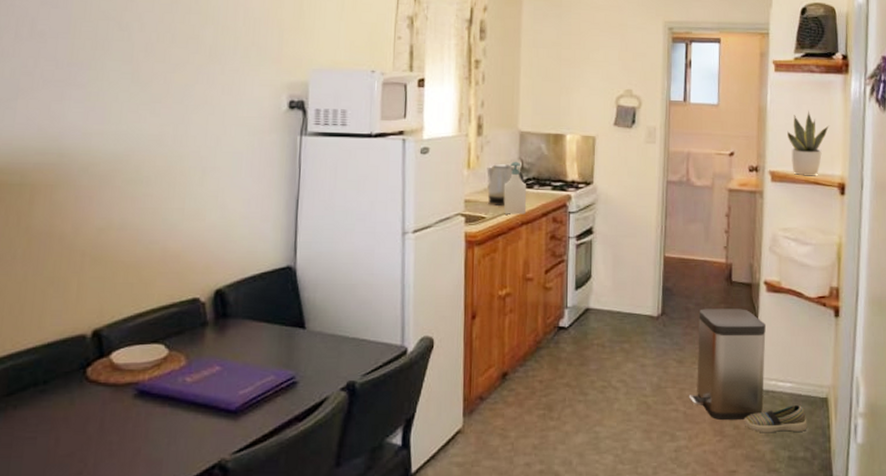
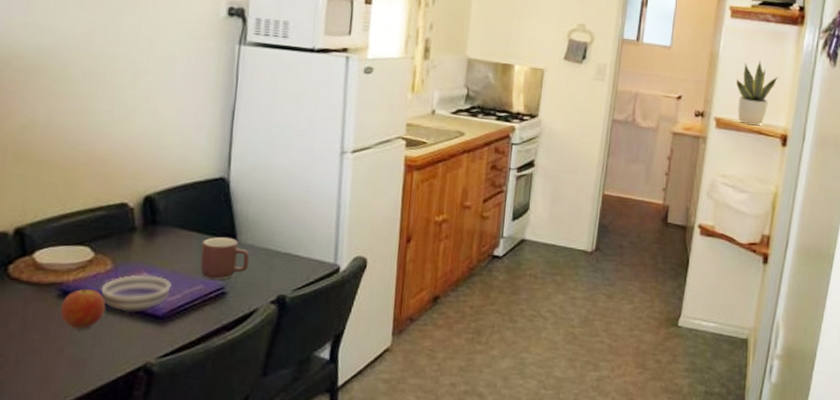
fruit: none [136,382,181,429] -> present [60,284,106,330]
bowl: none [175,369,243,410] -> present [101,275,171,314]
mug: none [270,325,318,370] -> present [200,236,249,280]
kettle: present [487,163,525,207] -> none [430,89,470,133]
soap bottle: present [504,161,527,215] -> none [446,88,471,143]
pedal bin: present [688,309,766,420] -> none [614,247,696,354]
shoe: present [744,404,807,433] -> none [665,343,726,369]

